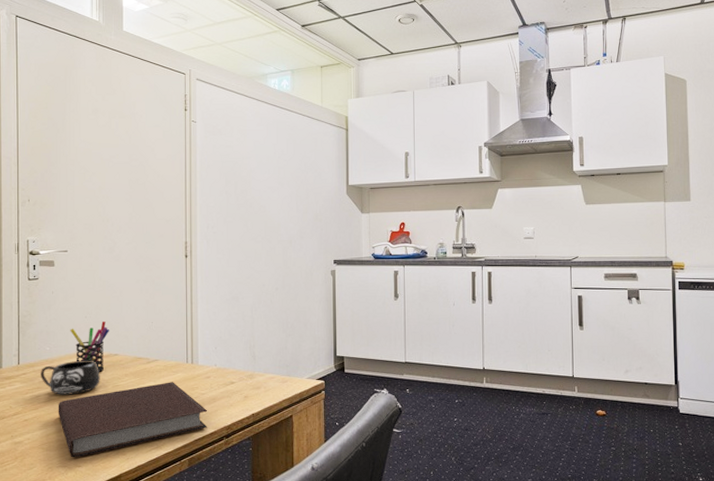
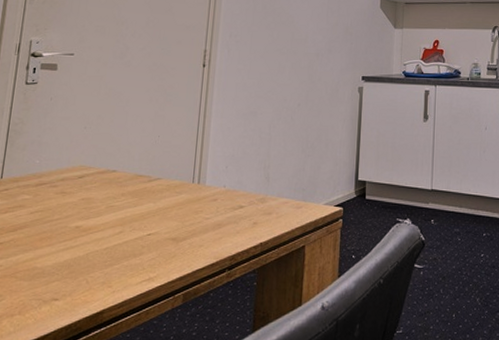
mug: present [40,360,100,395] -> none [24,176,94,216]
notebook: present [58,382,208,458] -> none [39,204,211,289]
pen holder: present [70,321,109,372] -> none [65,132,110,190]

